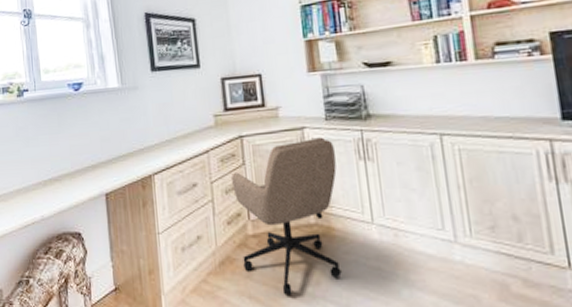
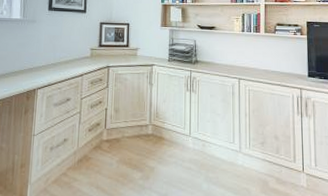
office chair: present [232,137,342,295] -> none [96,72,171,187]

